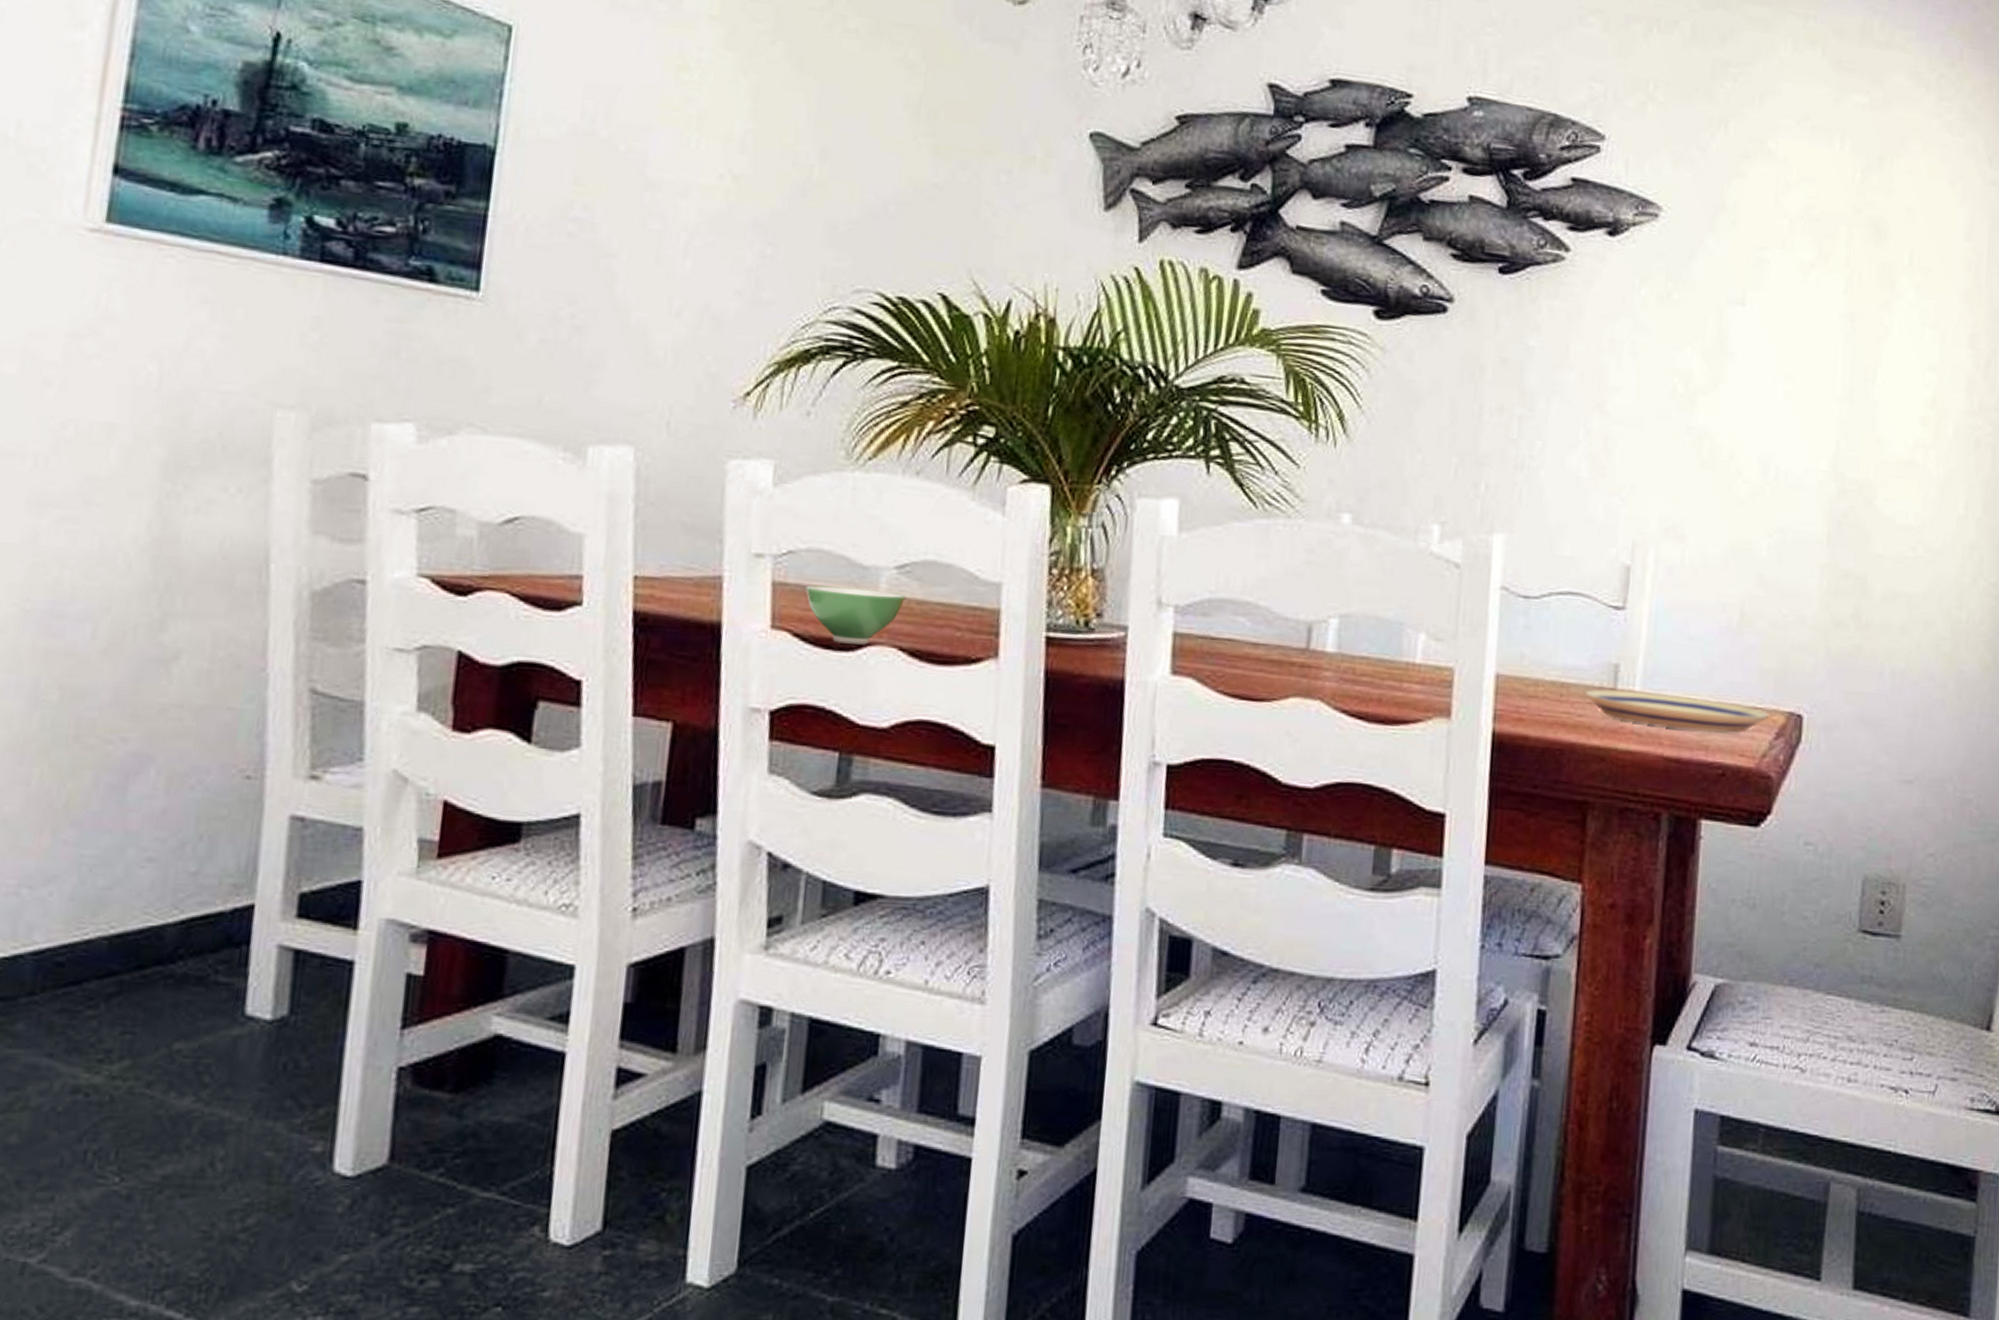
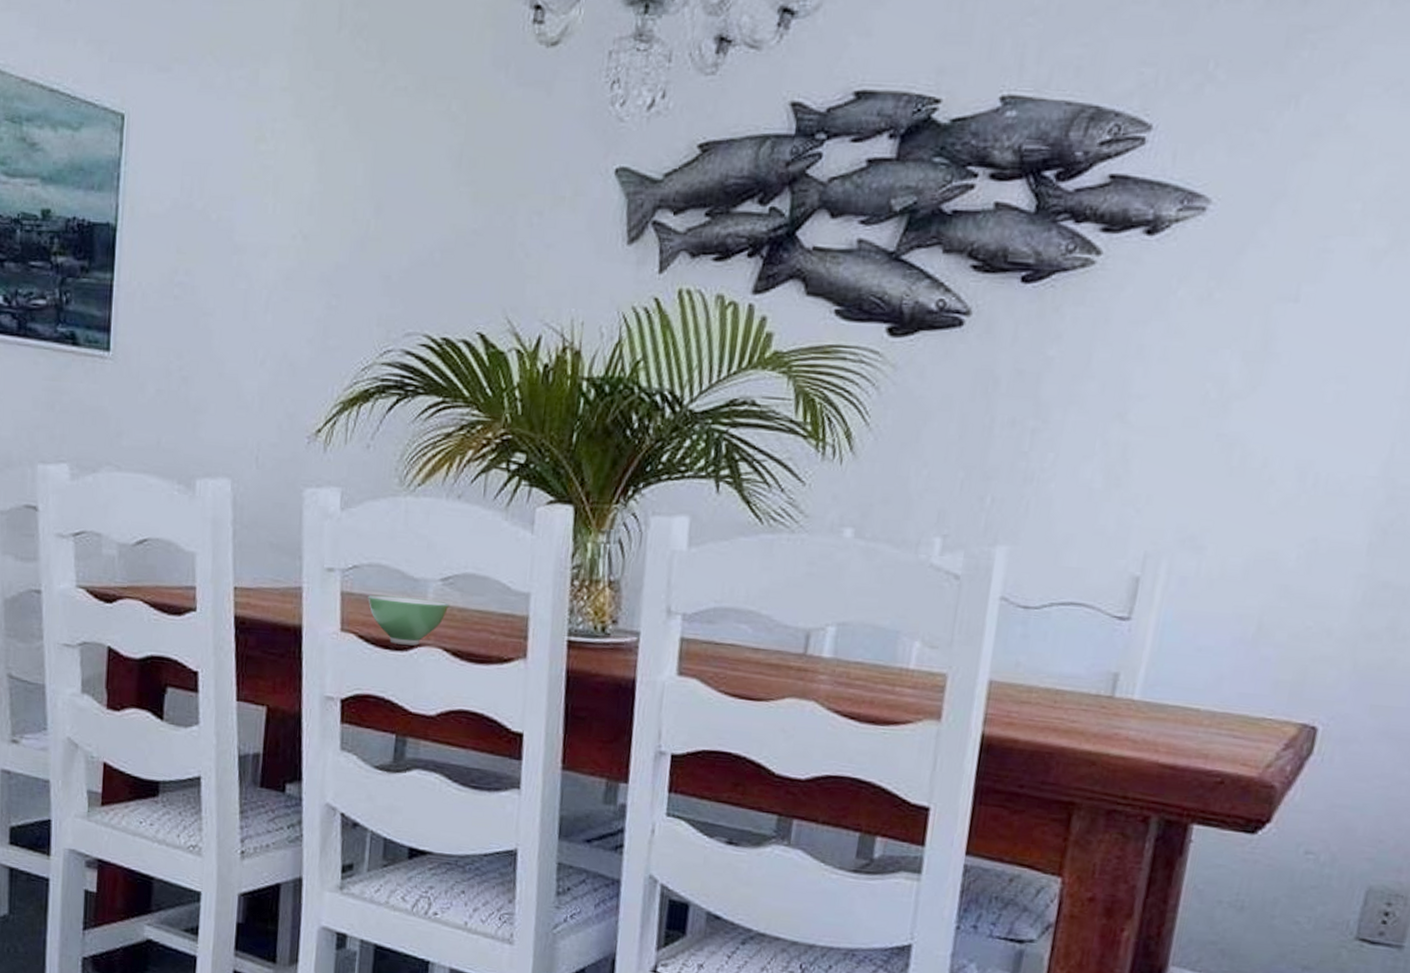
plate: present [1585,689,1768,733] -> none [1080,696,1278,743]

